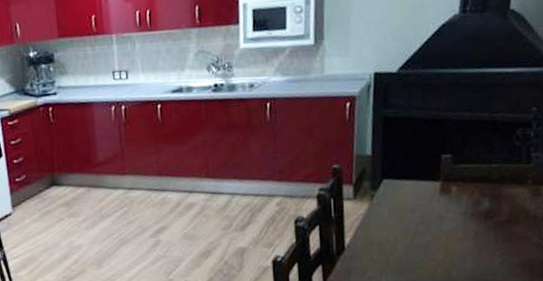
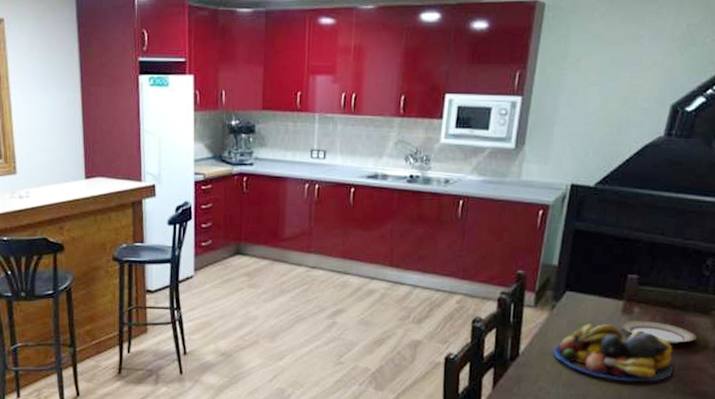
fruit bowl: none [378,206,497,262] -> present [553,323,673,382]
plate: none [440,197,516,219] -> present [620,320,697,345]

